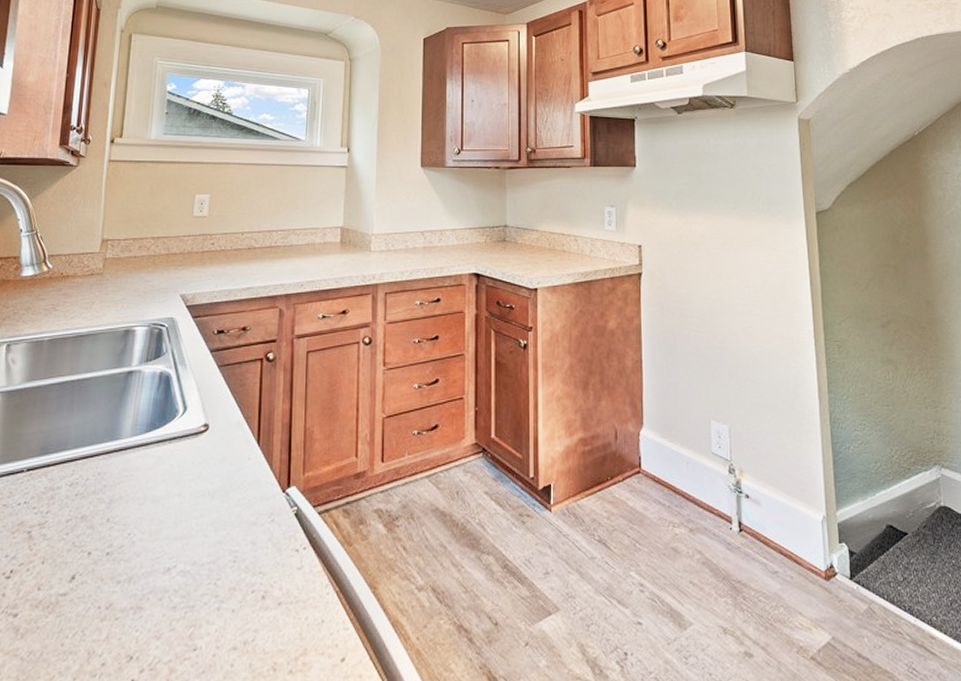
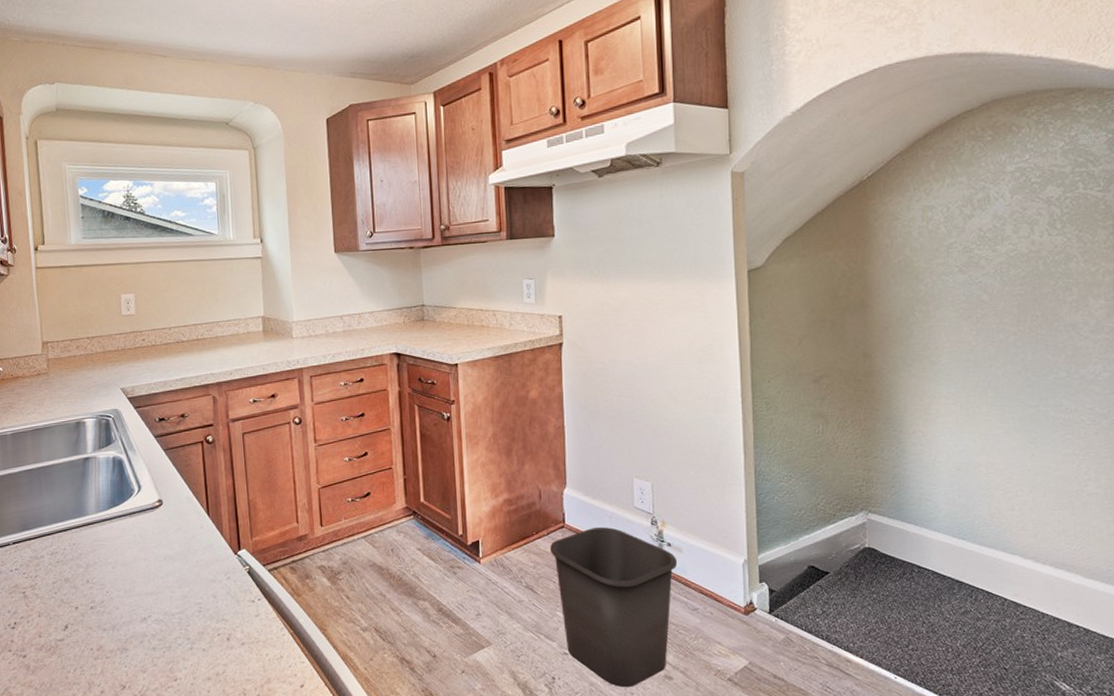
waste bin: none [625,473,756,667] -> present [550,526,678,688]

